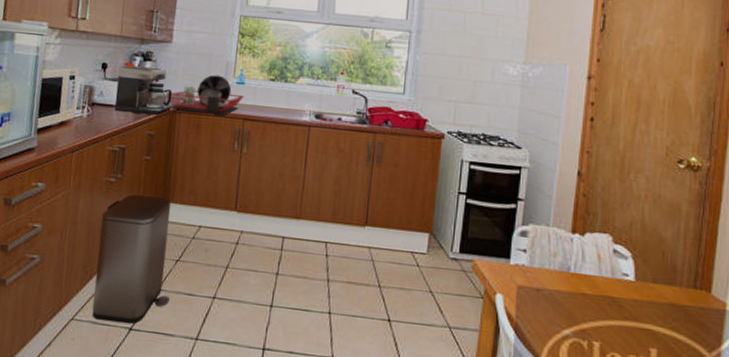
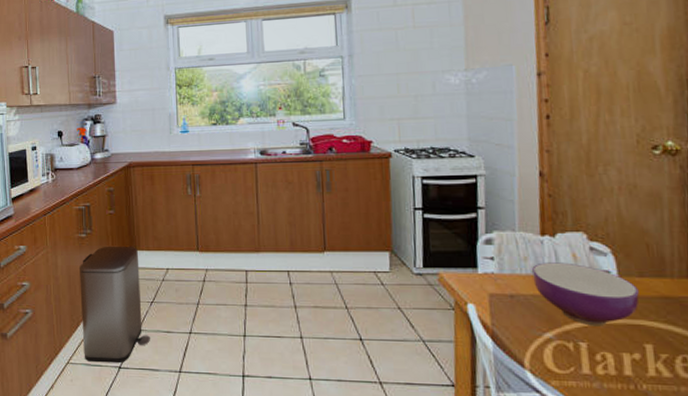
coffee maker: present [114,65,173,116] -> none [72,128,125,174]
dish rack: present [166,75,244,115] -> none [118,127,190,165]
bowl: none [559,259,651,328] -> present [532,262,640,327]

